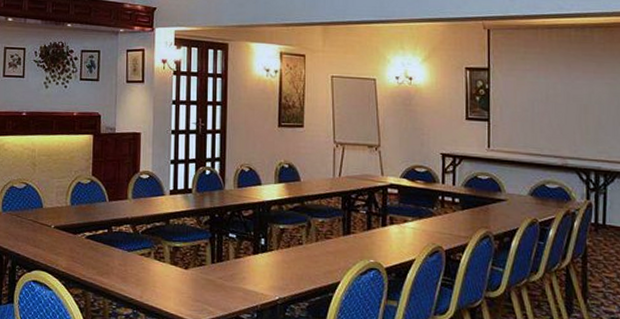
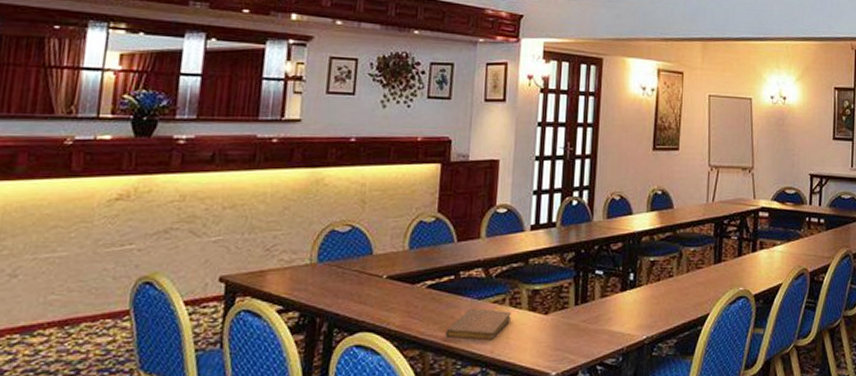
notebook: none [102,258,157,288] -> present [445,308,512,341]

